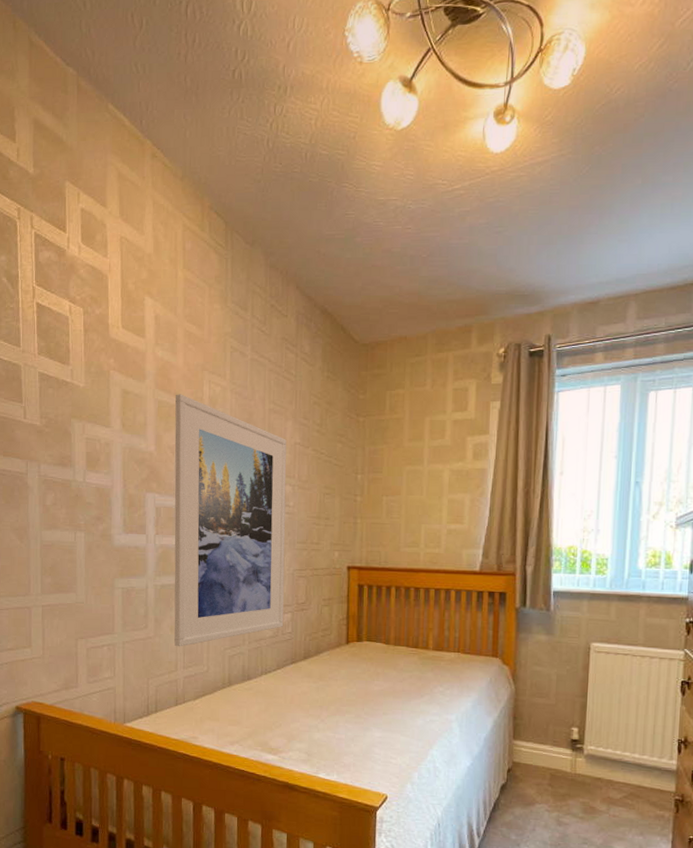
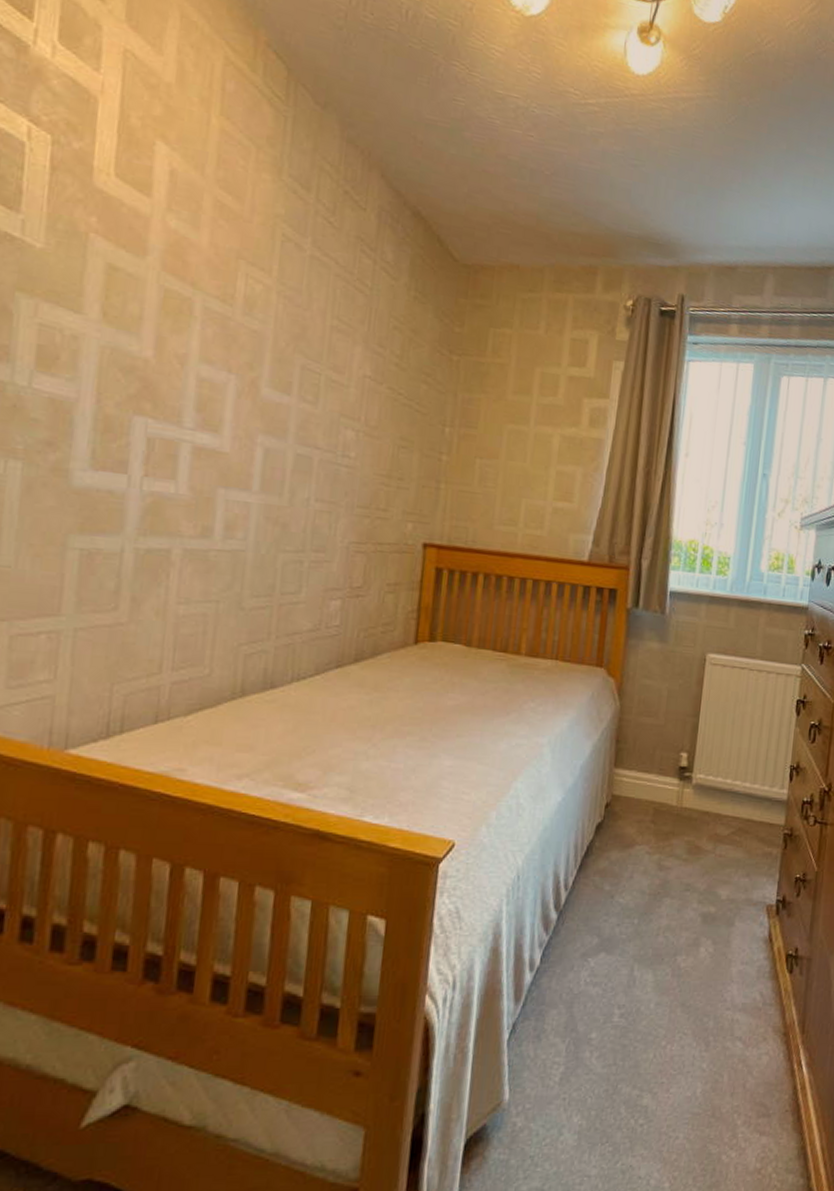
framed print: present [174,394,287,647] -> none [160,283,353,640]

